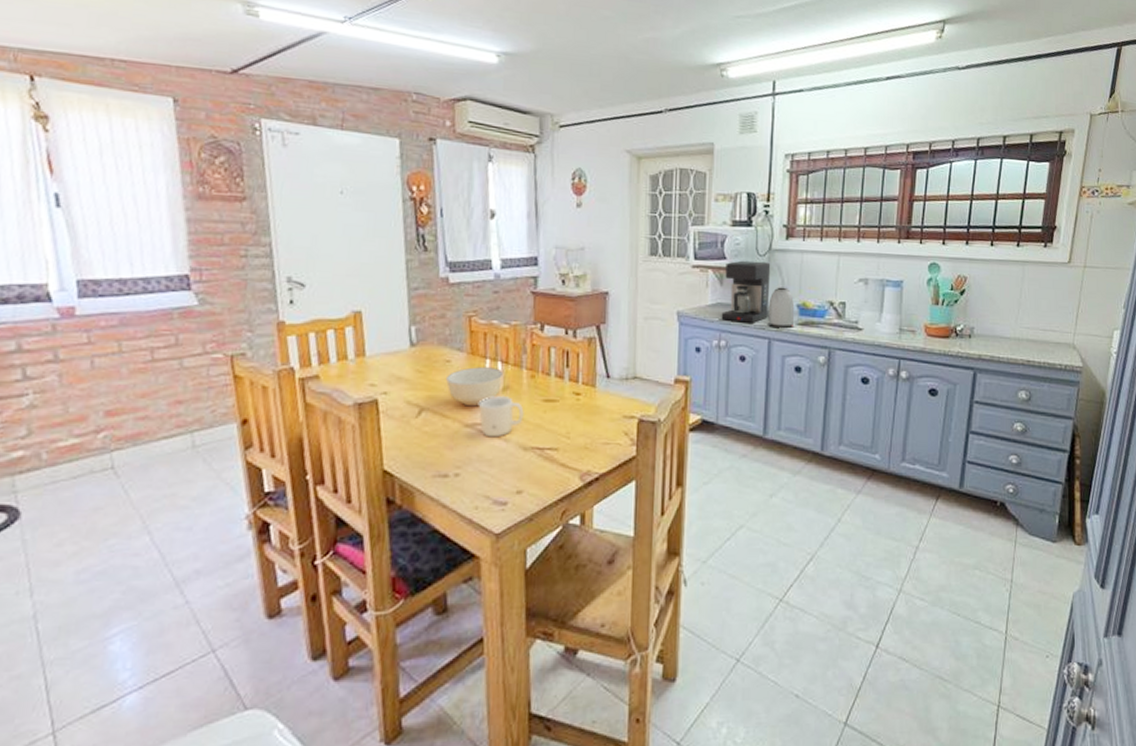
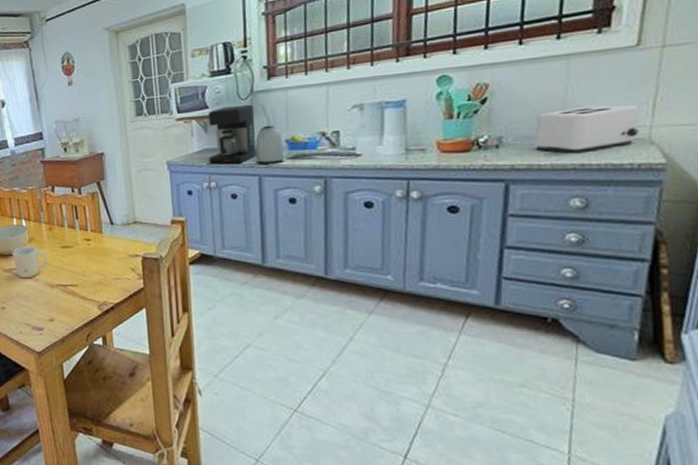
toaster: none [996,309,1067,351] -> present [533,104,639,154]

